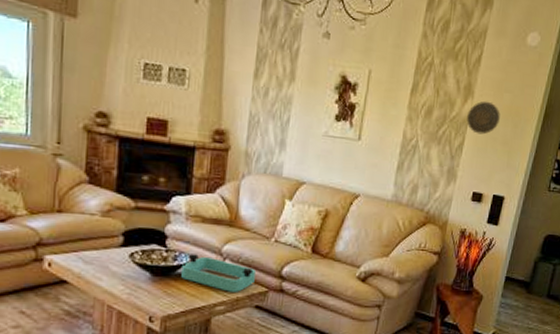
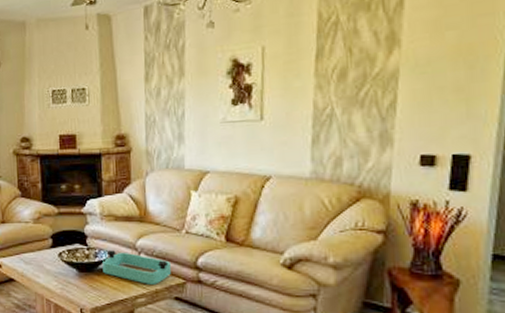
decorative plate: present [467,101,500,135] -> none [395,46,445,87]

